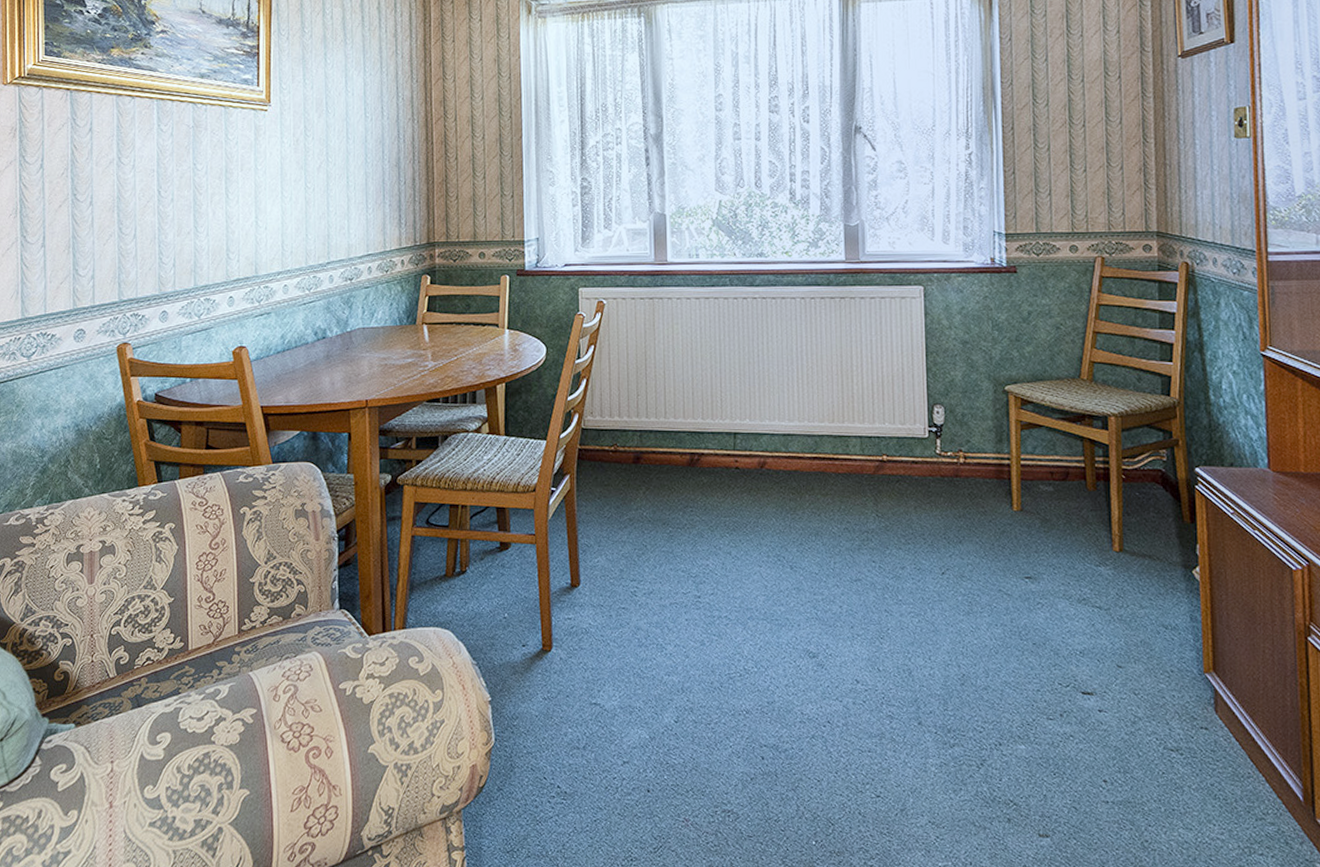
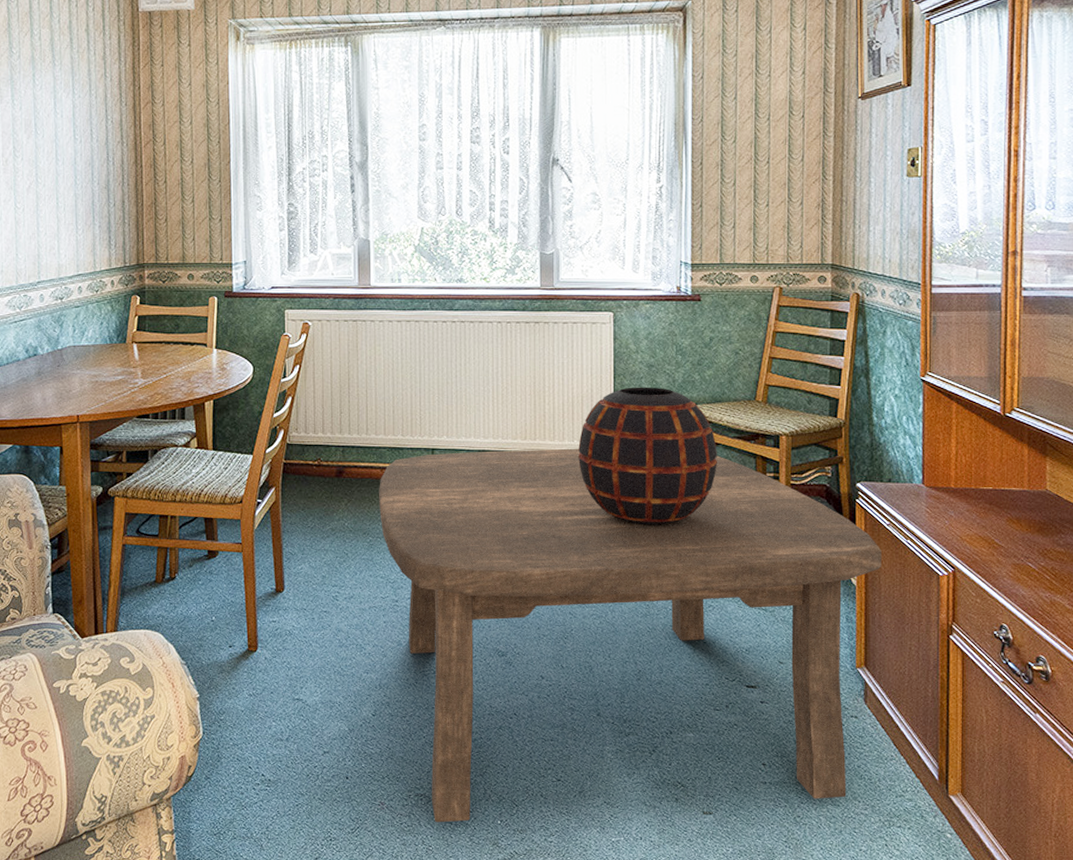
coffee table: none [678,431,1227,843] -> present [379,448,882,823]
decorative vase: none [890,365,1041,515] -> present [578,387,717,526]

